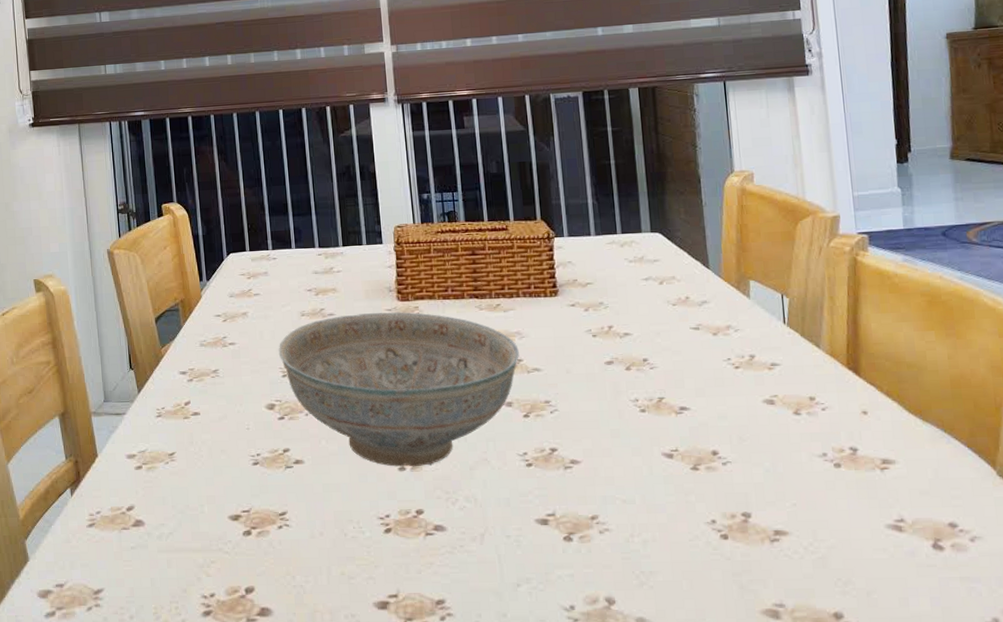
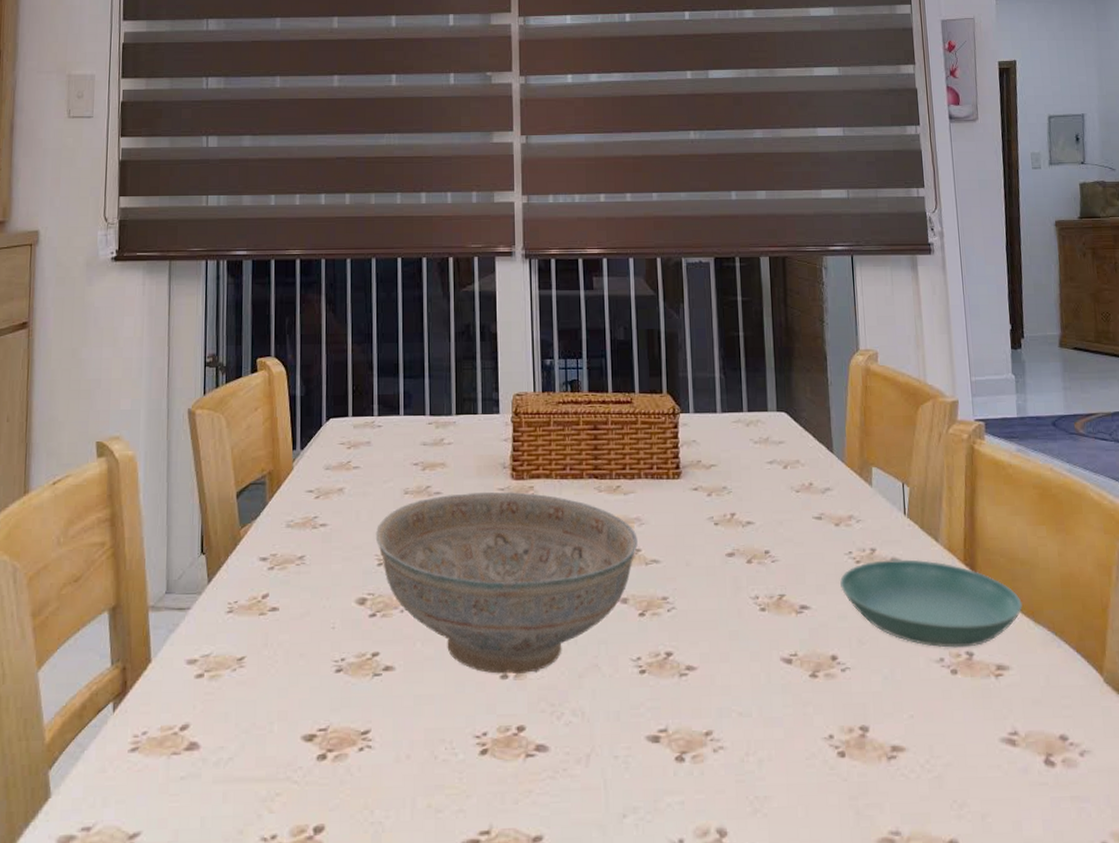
saucer: none [719,364,909,444] -> present [840,559,1023,648]

